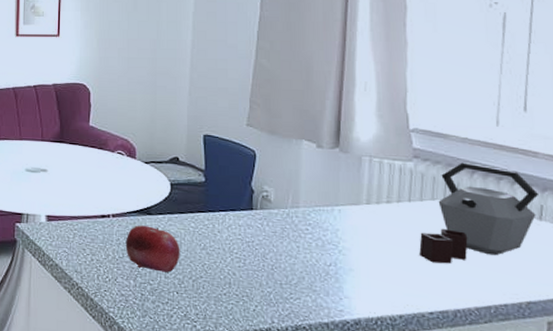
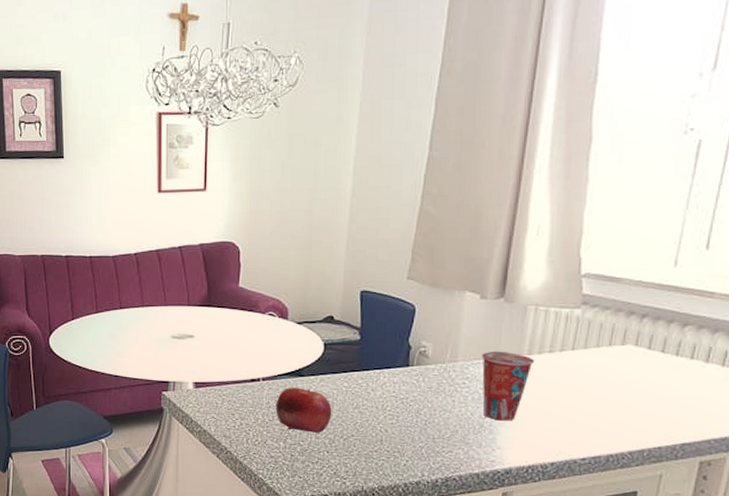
cup: none [322,198,373,270] -> present [481,351,534,421]
kettle: present [419,162,540,264] -> none [578,307,710,411]

